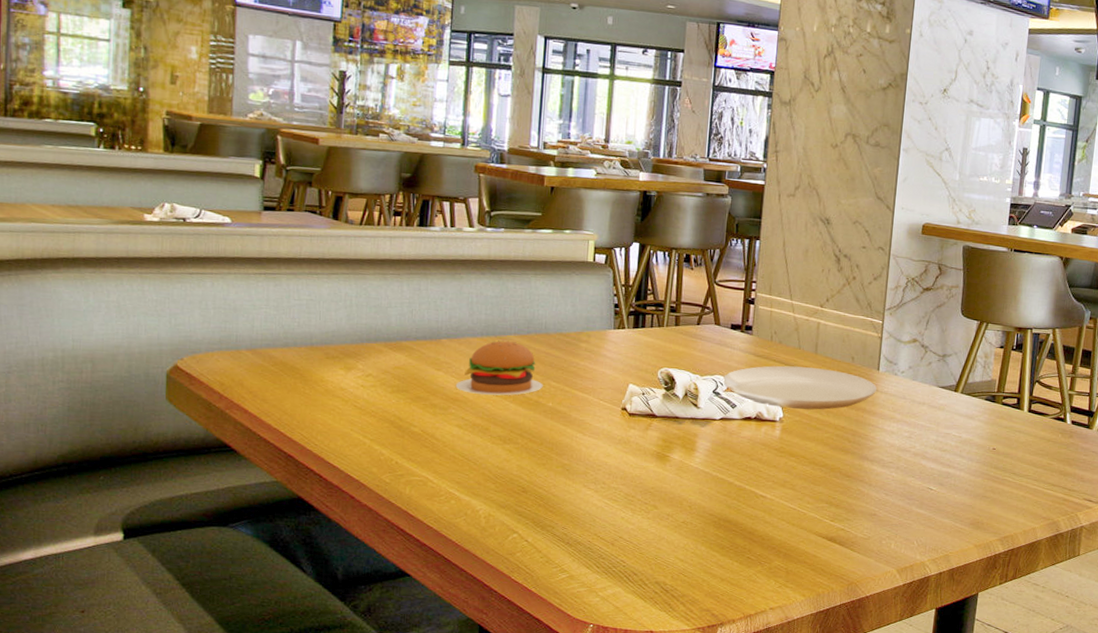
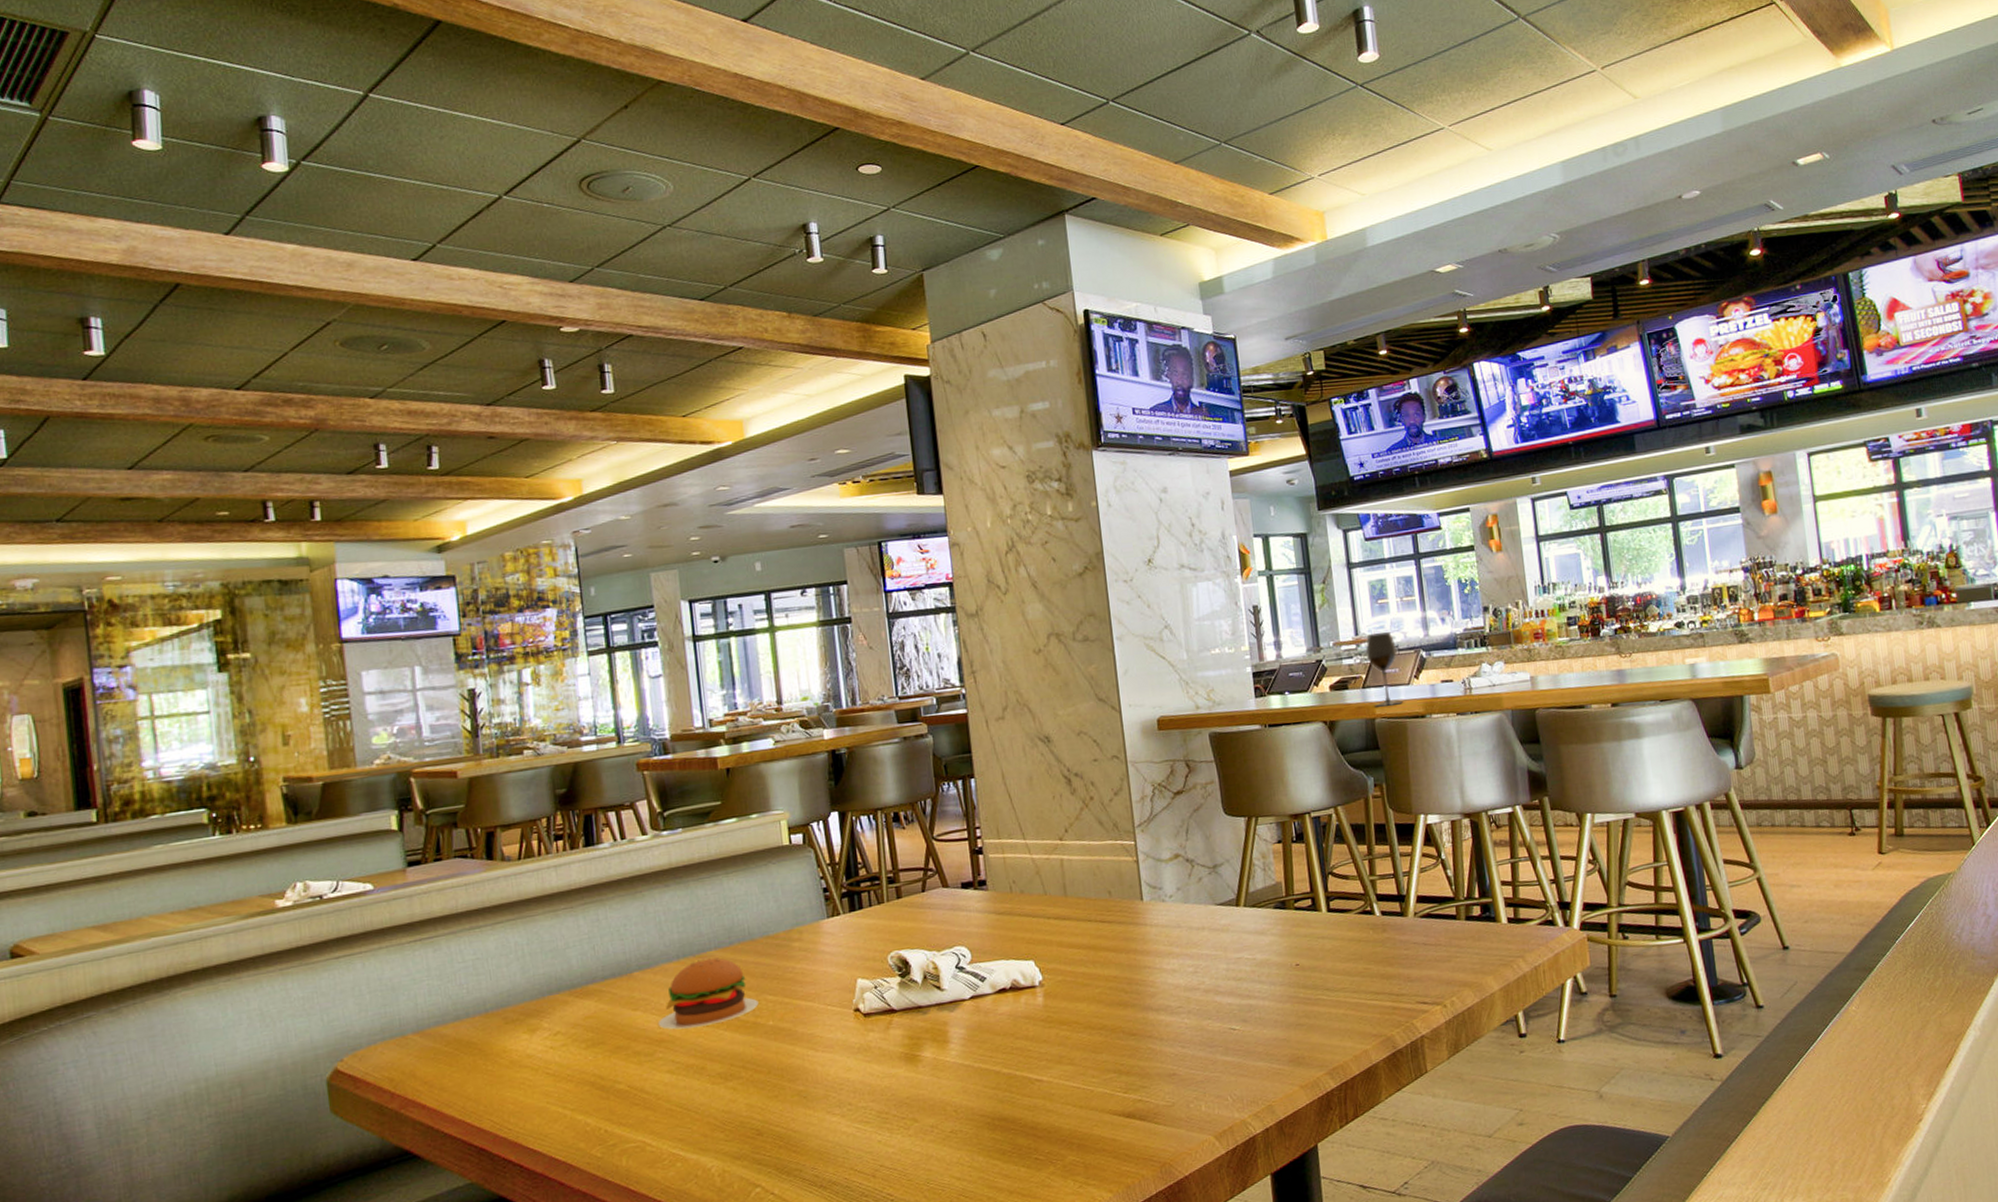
plate: present [723,365,877,410] -> none [964,911,1145,970]

